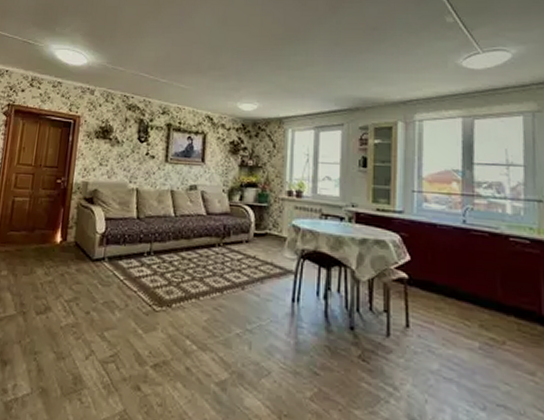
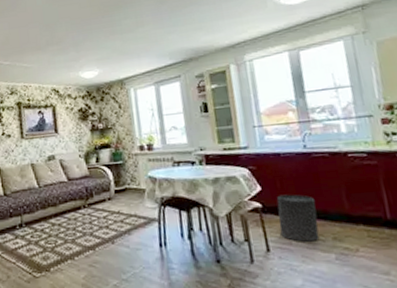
trash can: none [423,268,467,325] -> present [276,194,320,242]

